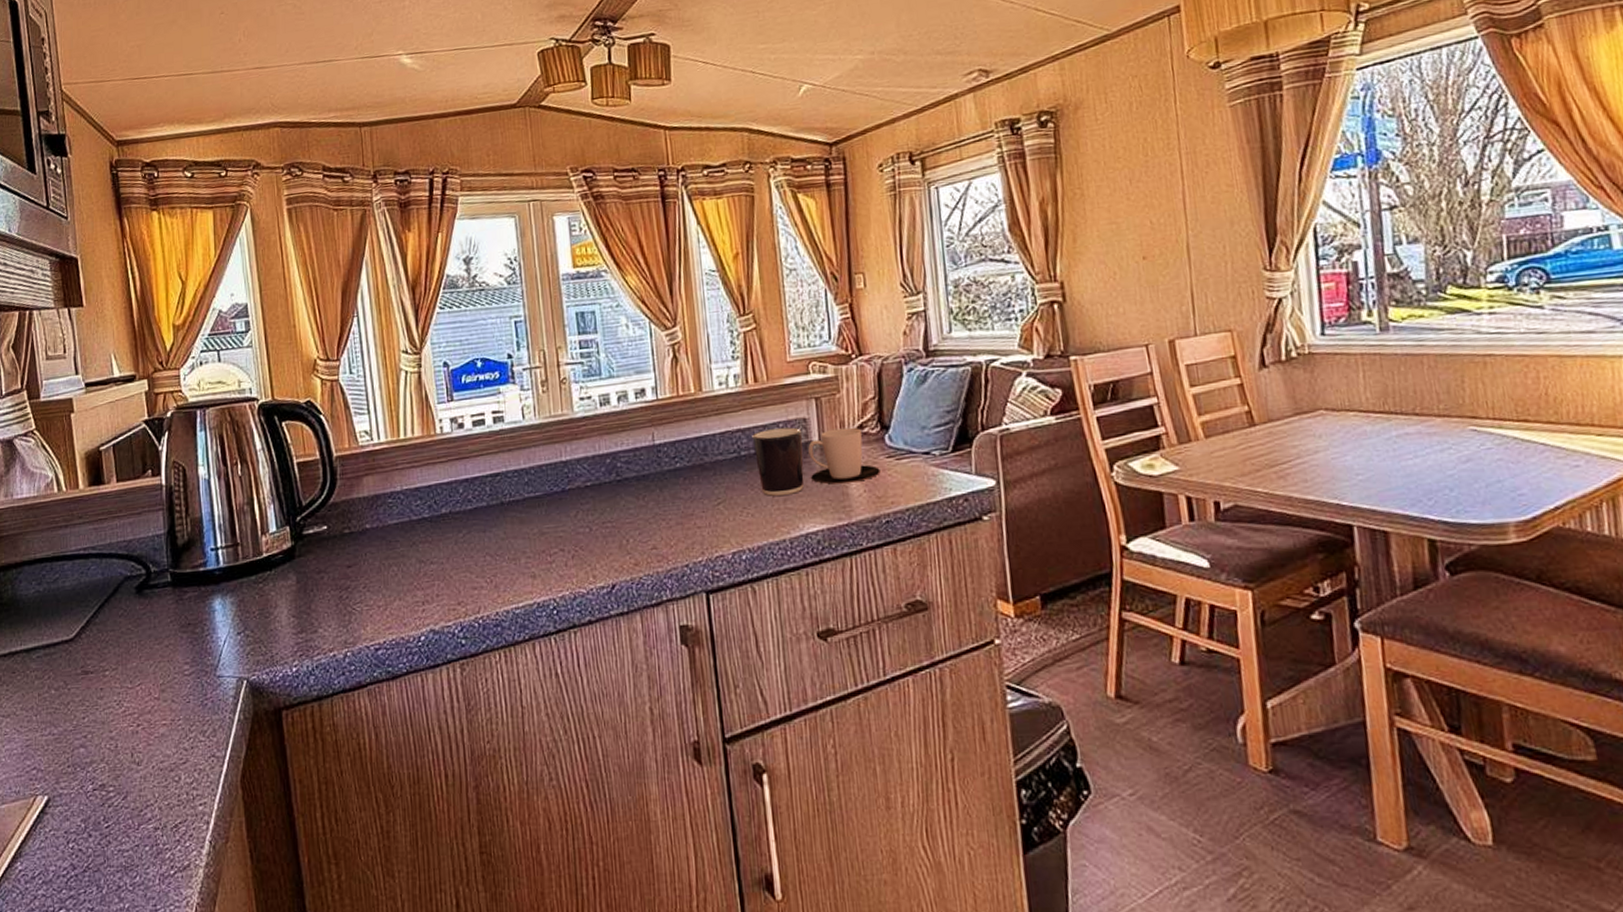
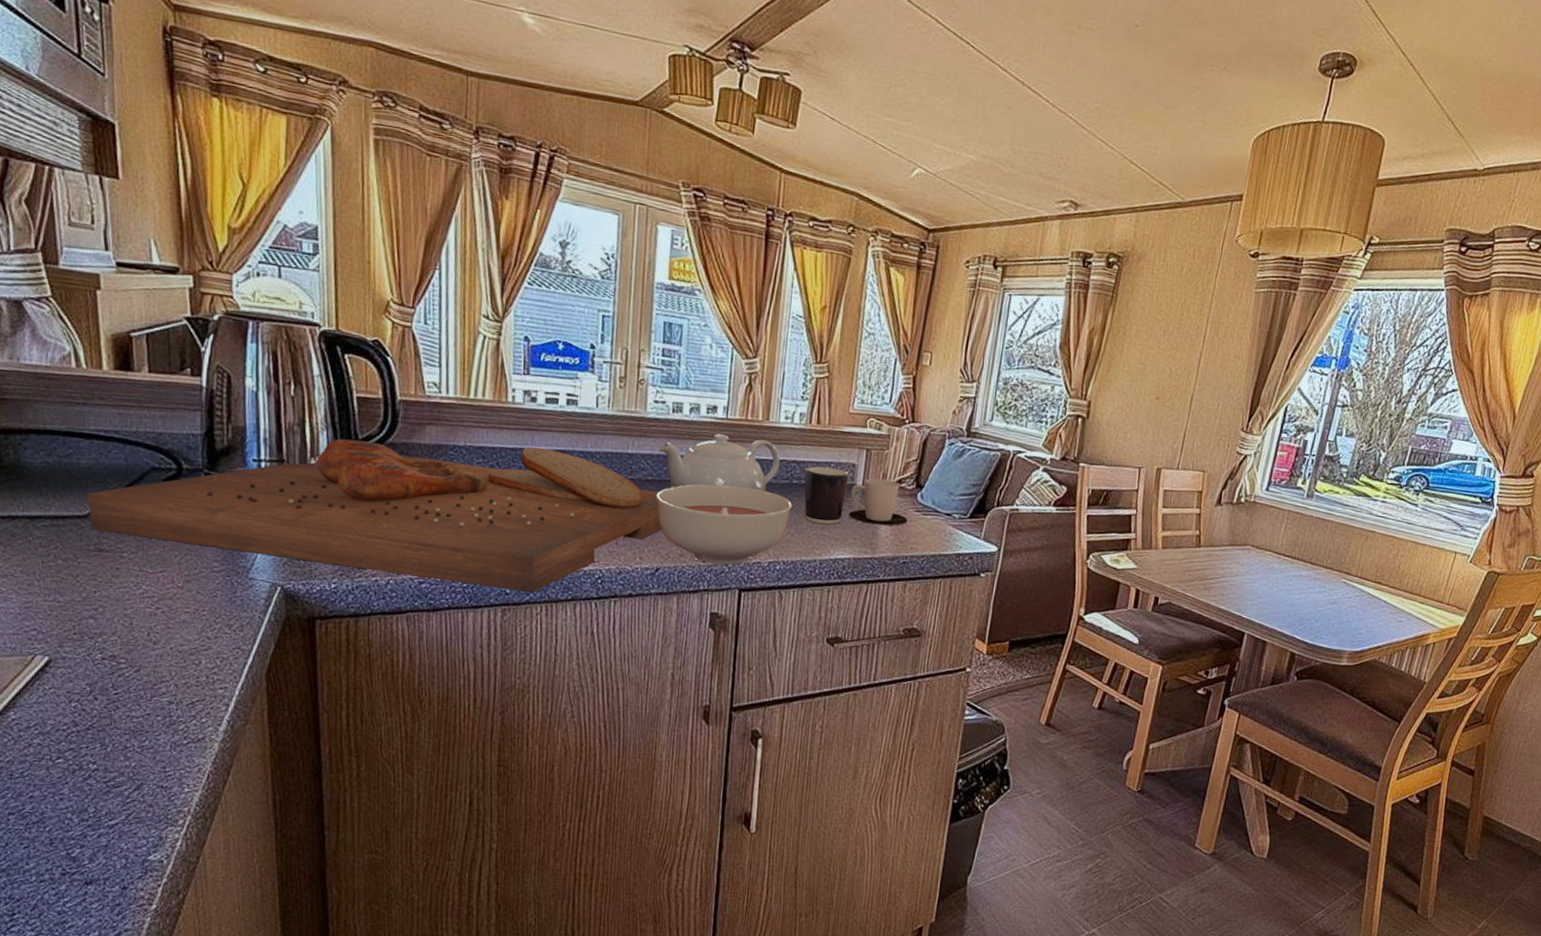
cutting board: none [72,475,611,653] -> present [86,438,662,594]
teapot: none [591,413,724,490] -> present [657,434,781,492]
bowl: none [598,470,747,568] -> present [655,484,793,565]

